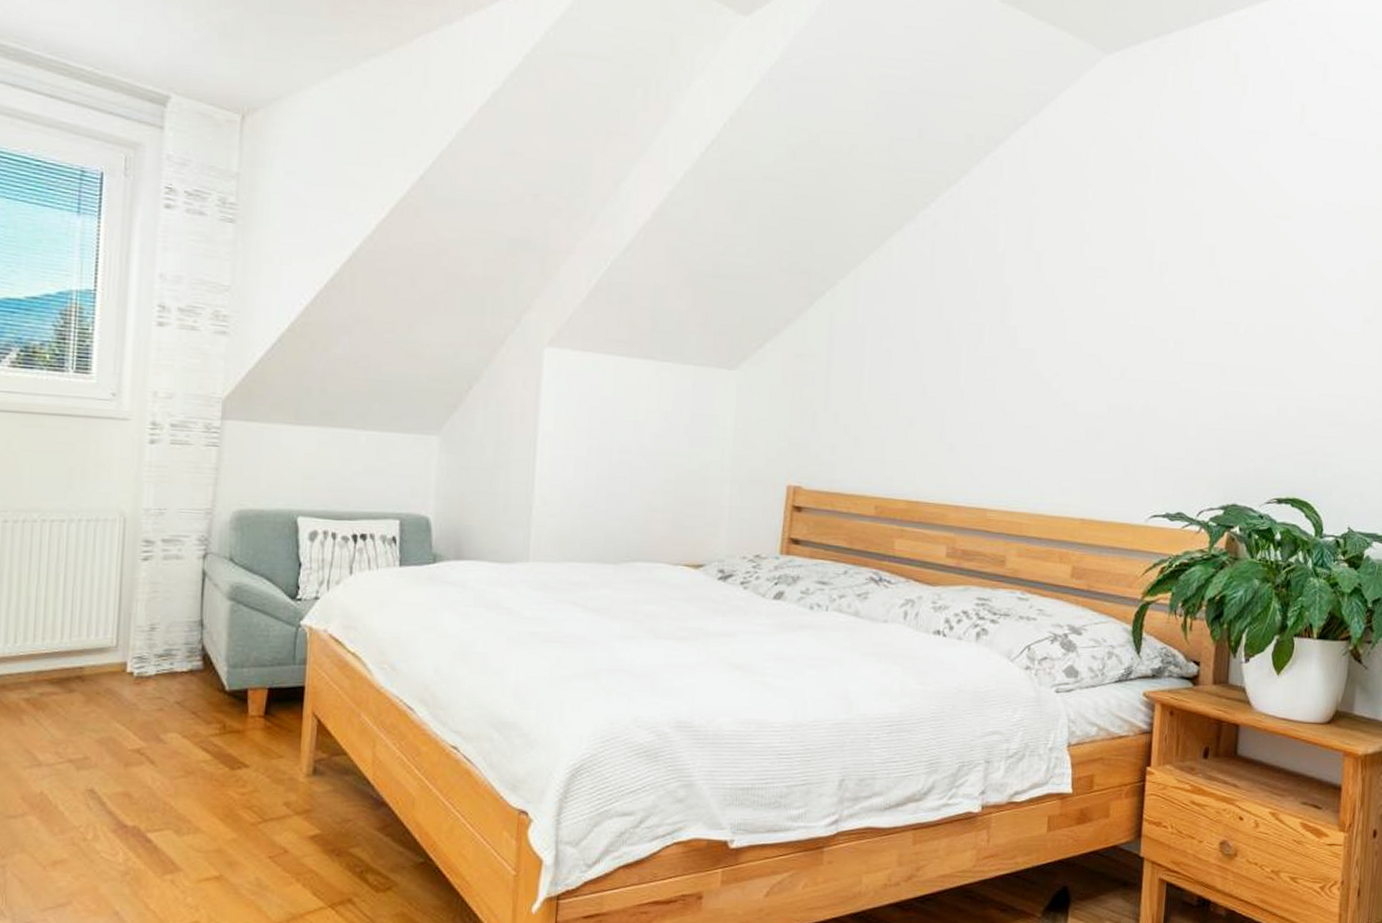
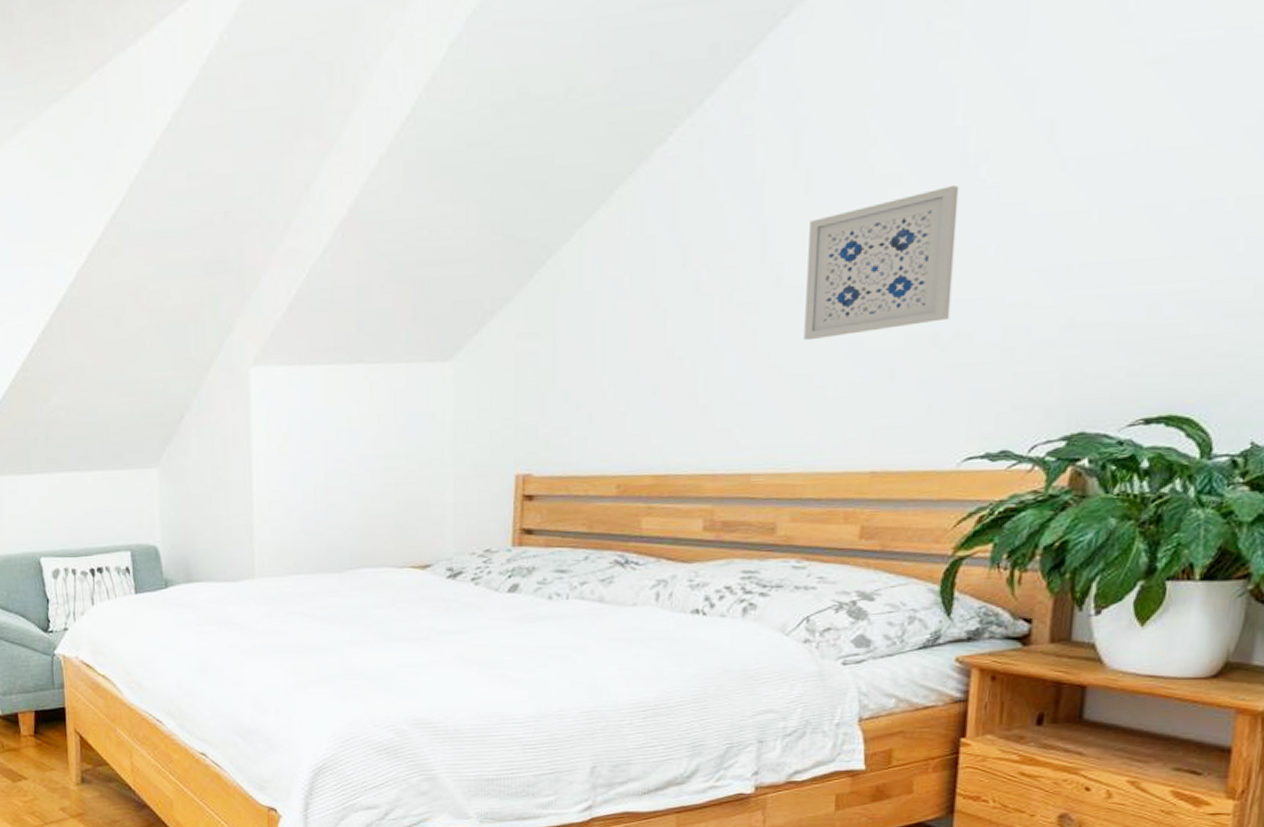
wall art: none [1031,285,1148,398] -> present [804,184,960,341]

